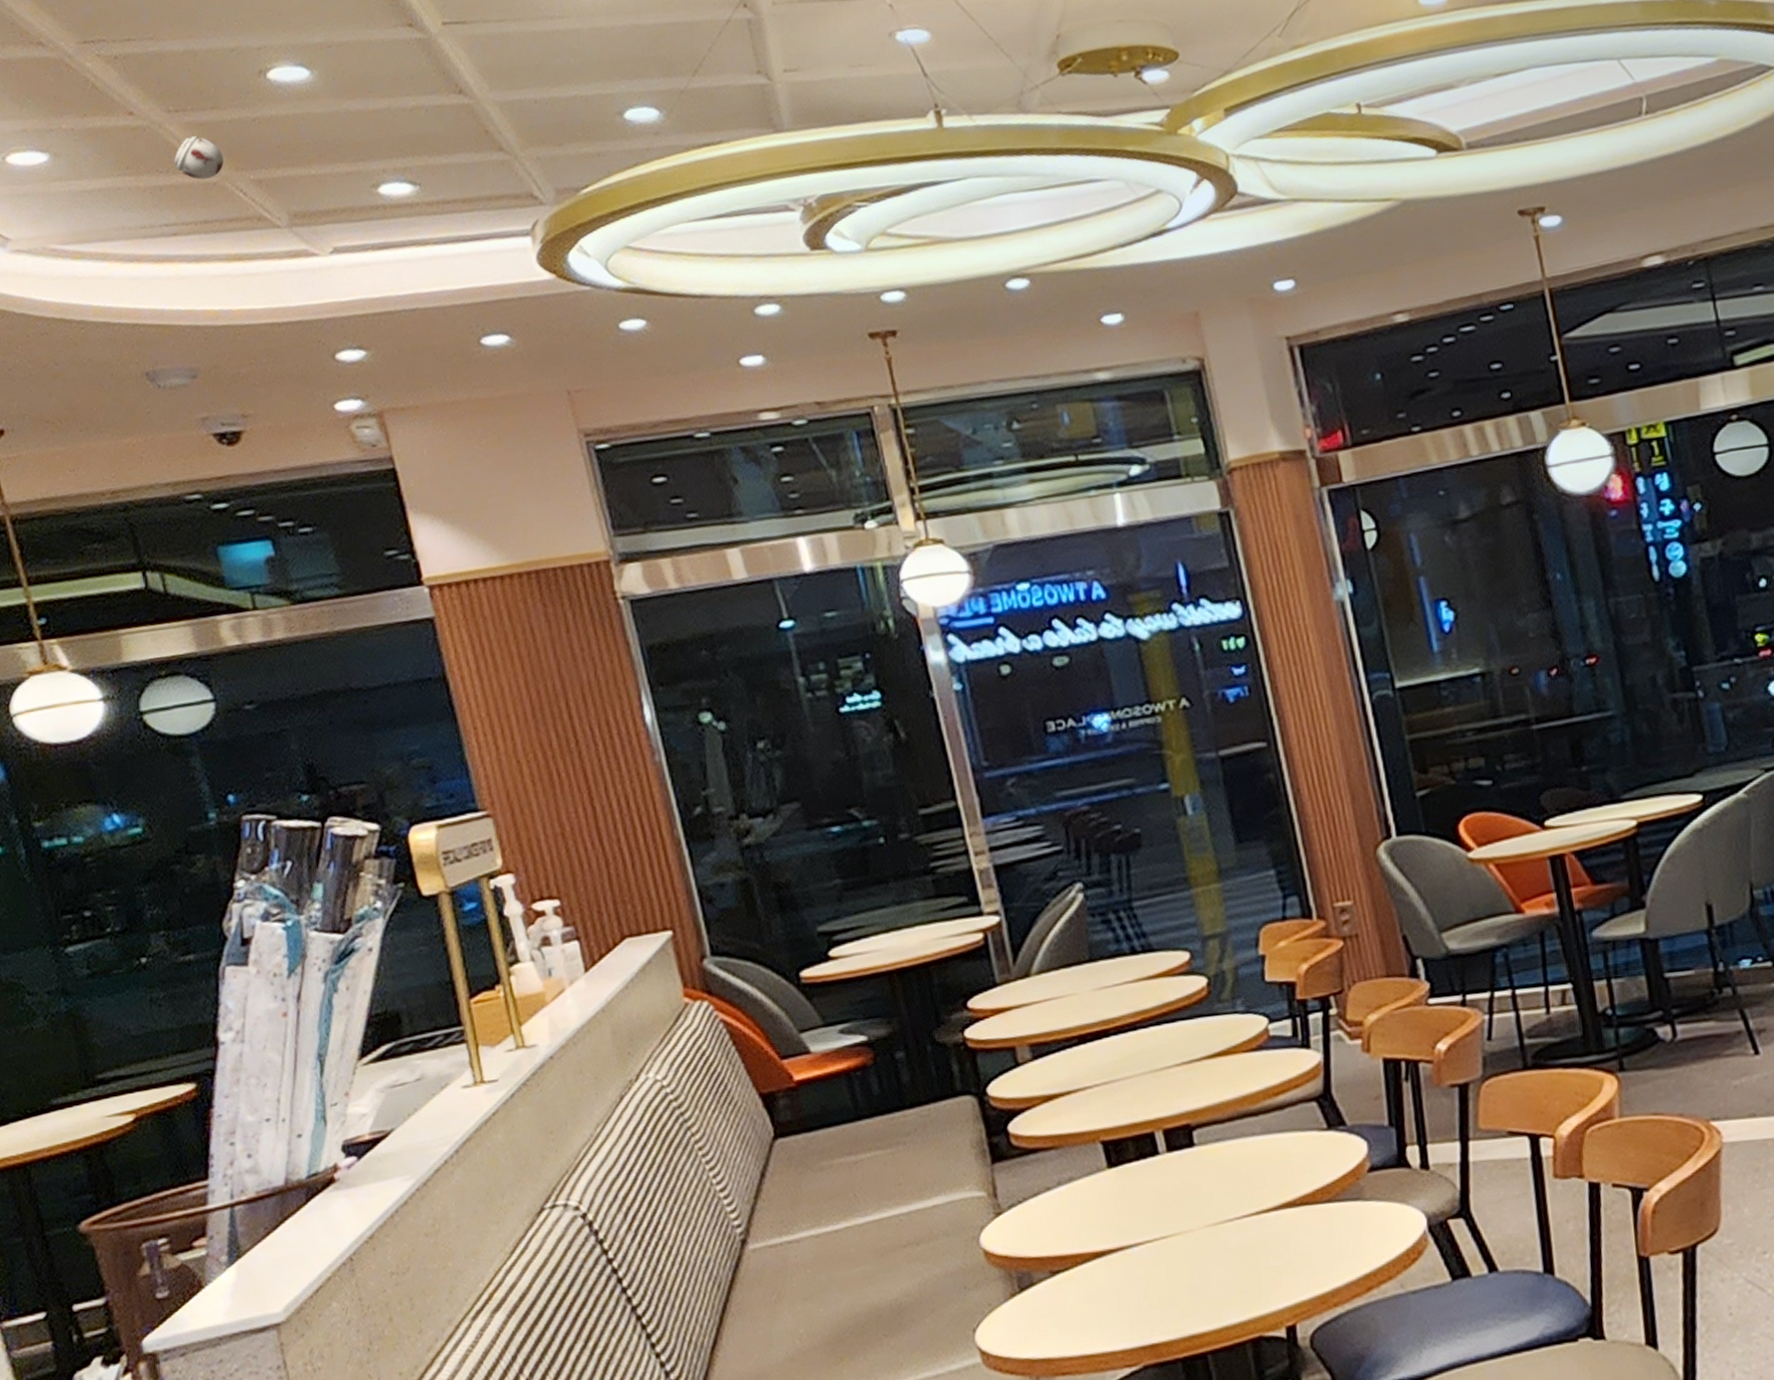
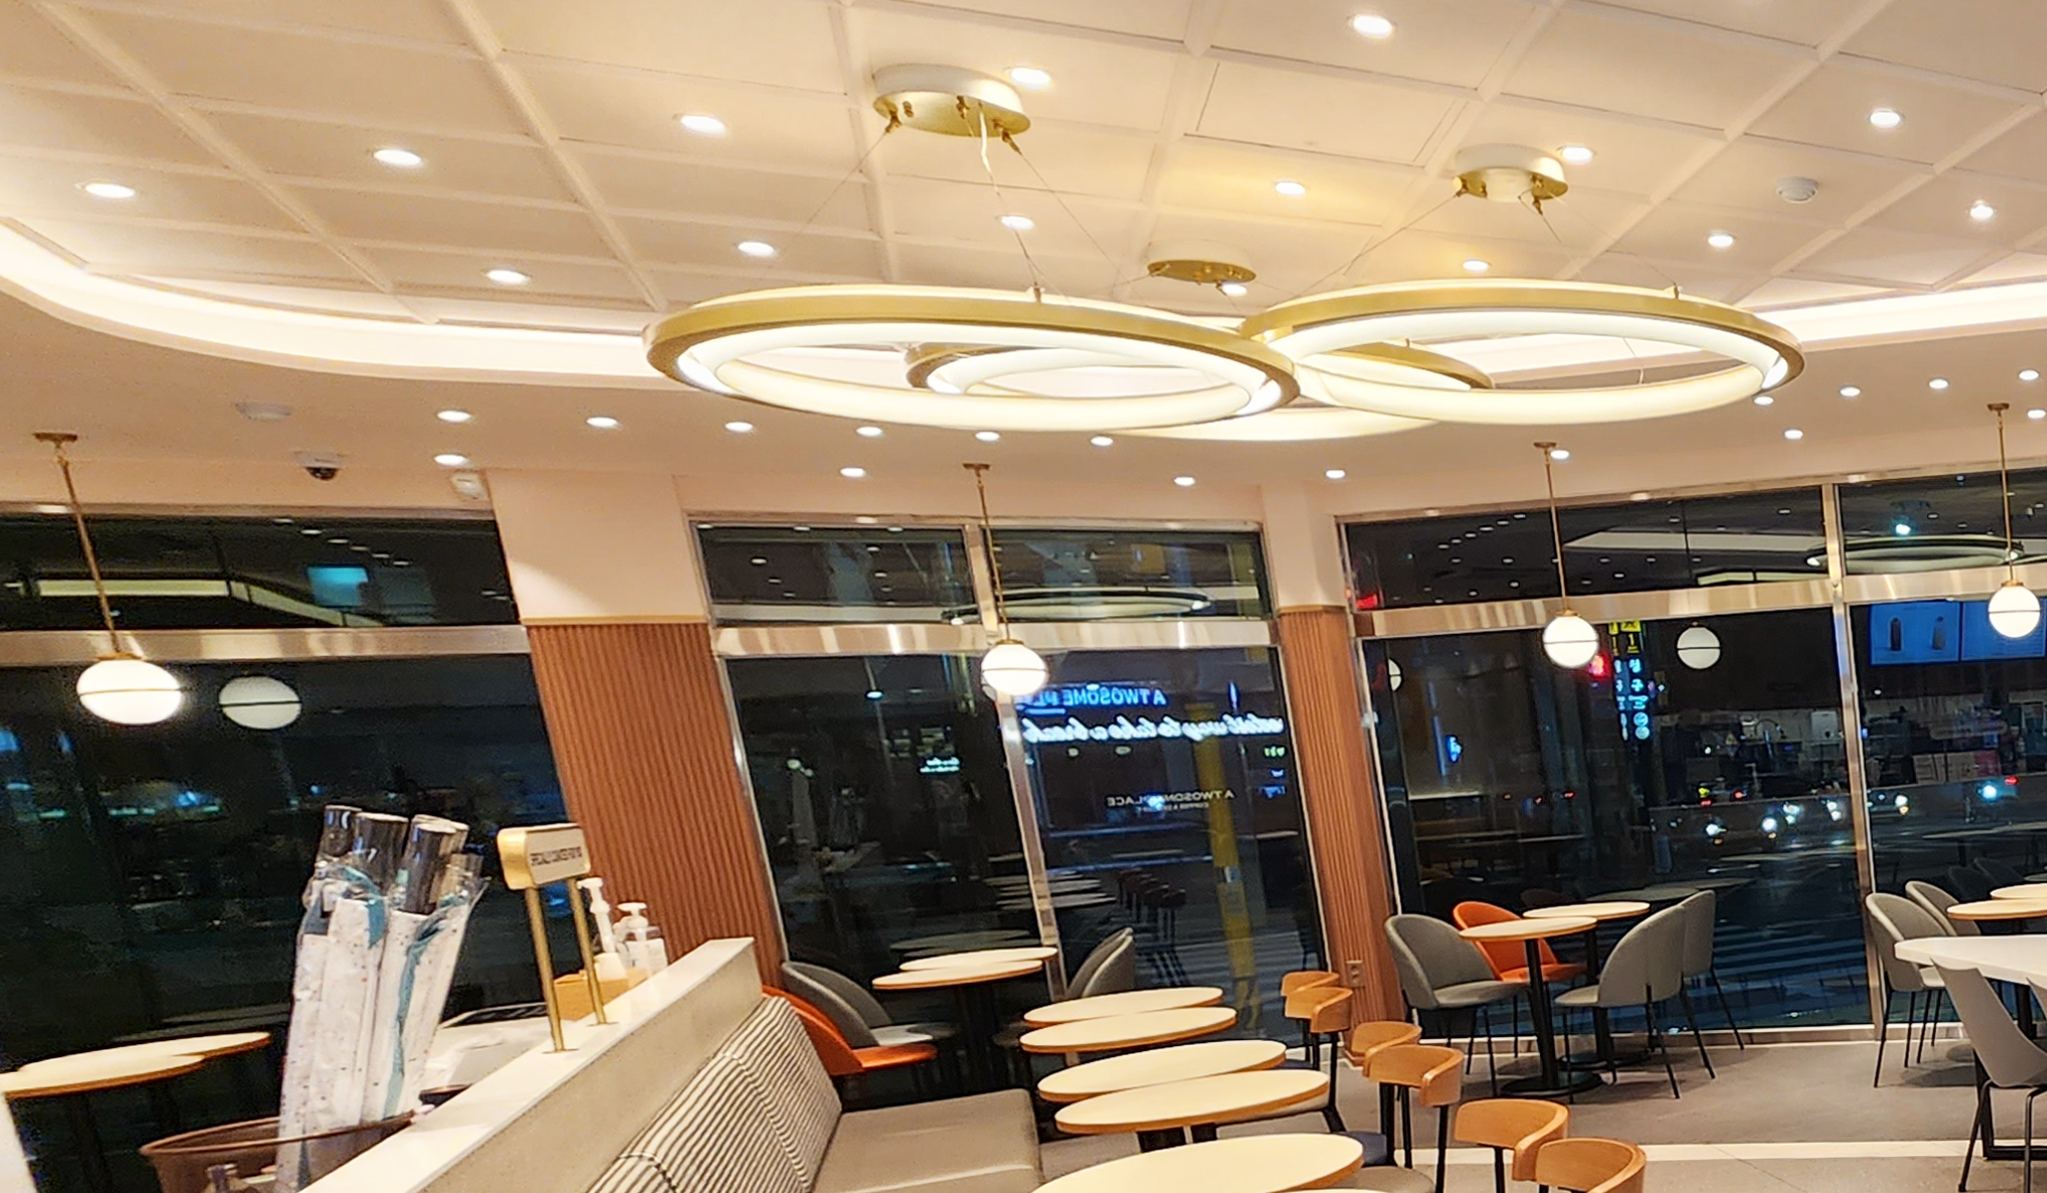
smoke detector: present [174,136,224,180] -> none [272,198,326,239]

